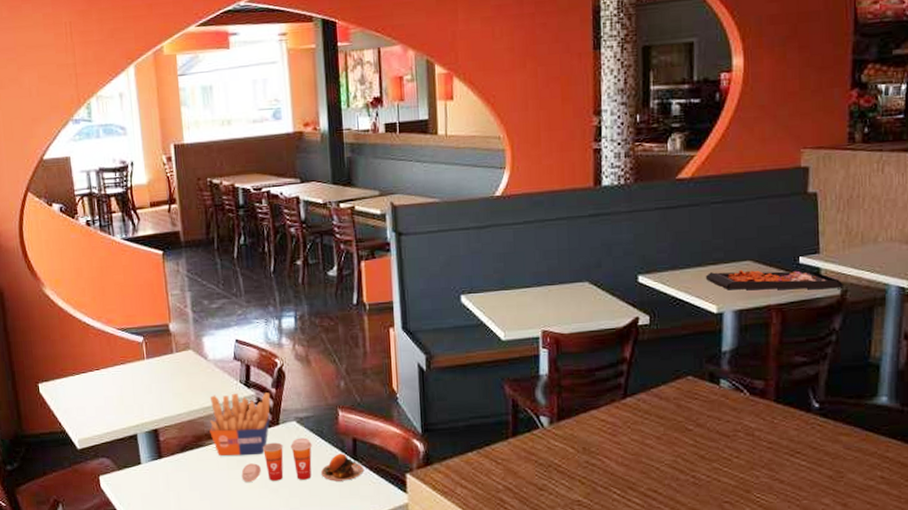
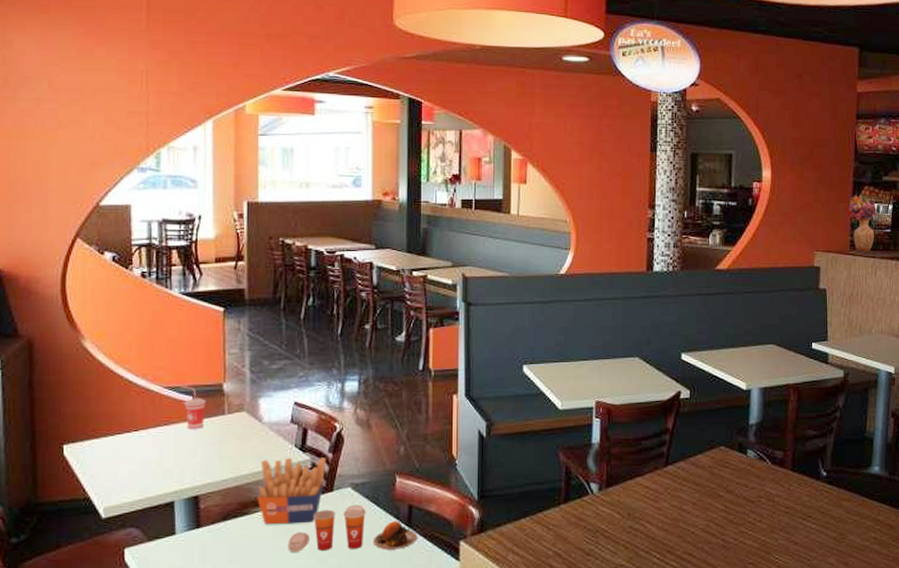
beverage cup: none [131,326,156,368] -> present [180,385,206,430]
food tray: present [705,269,843,290] -> none [737,352,846,372]
flower arrangement: none [844,71,887,145] -> present [847,192,879,252]

